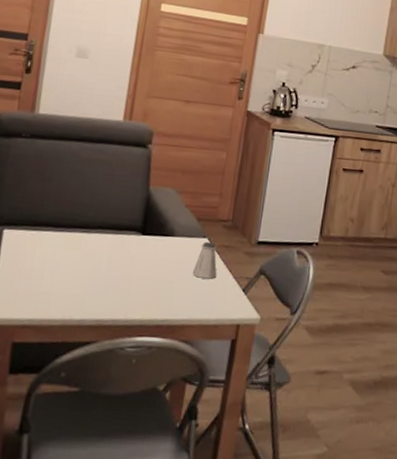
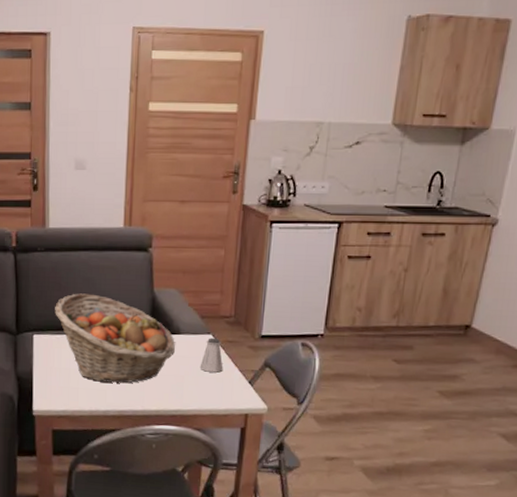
fruit basket: none [33,186,168,289] -> present [55,293,175,383]

